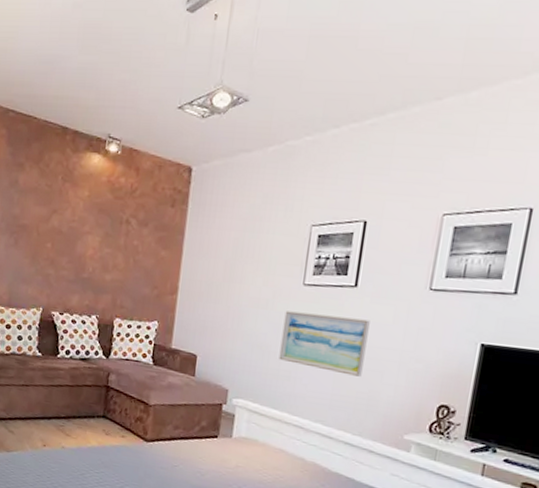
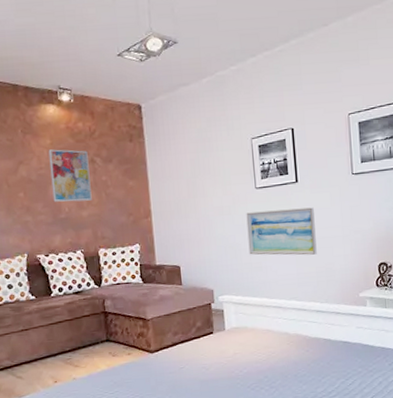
wall art: none [79,202,124,264] -> present [48,149,92,202]

